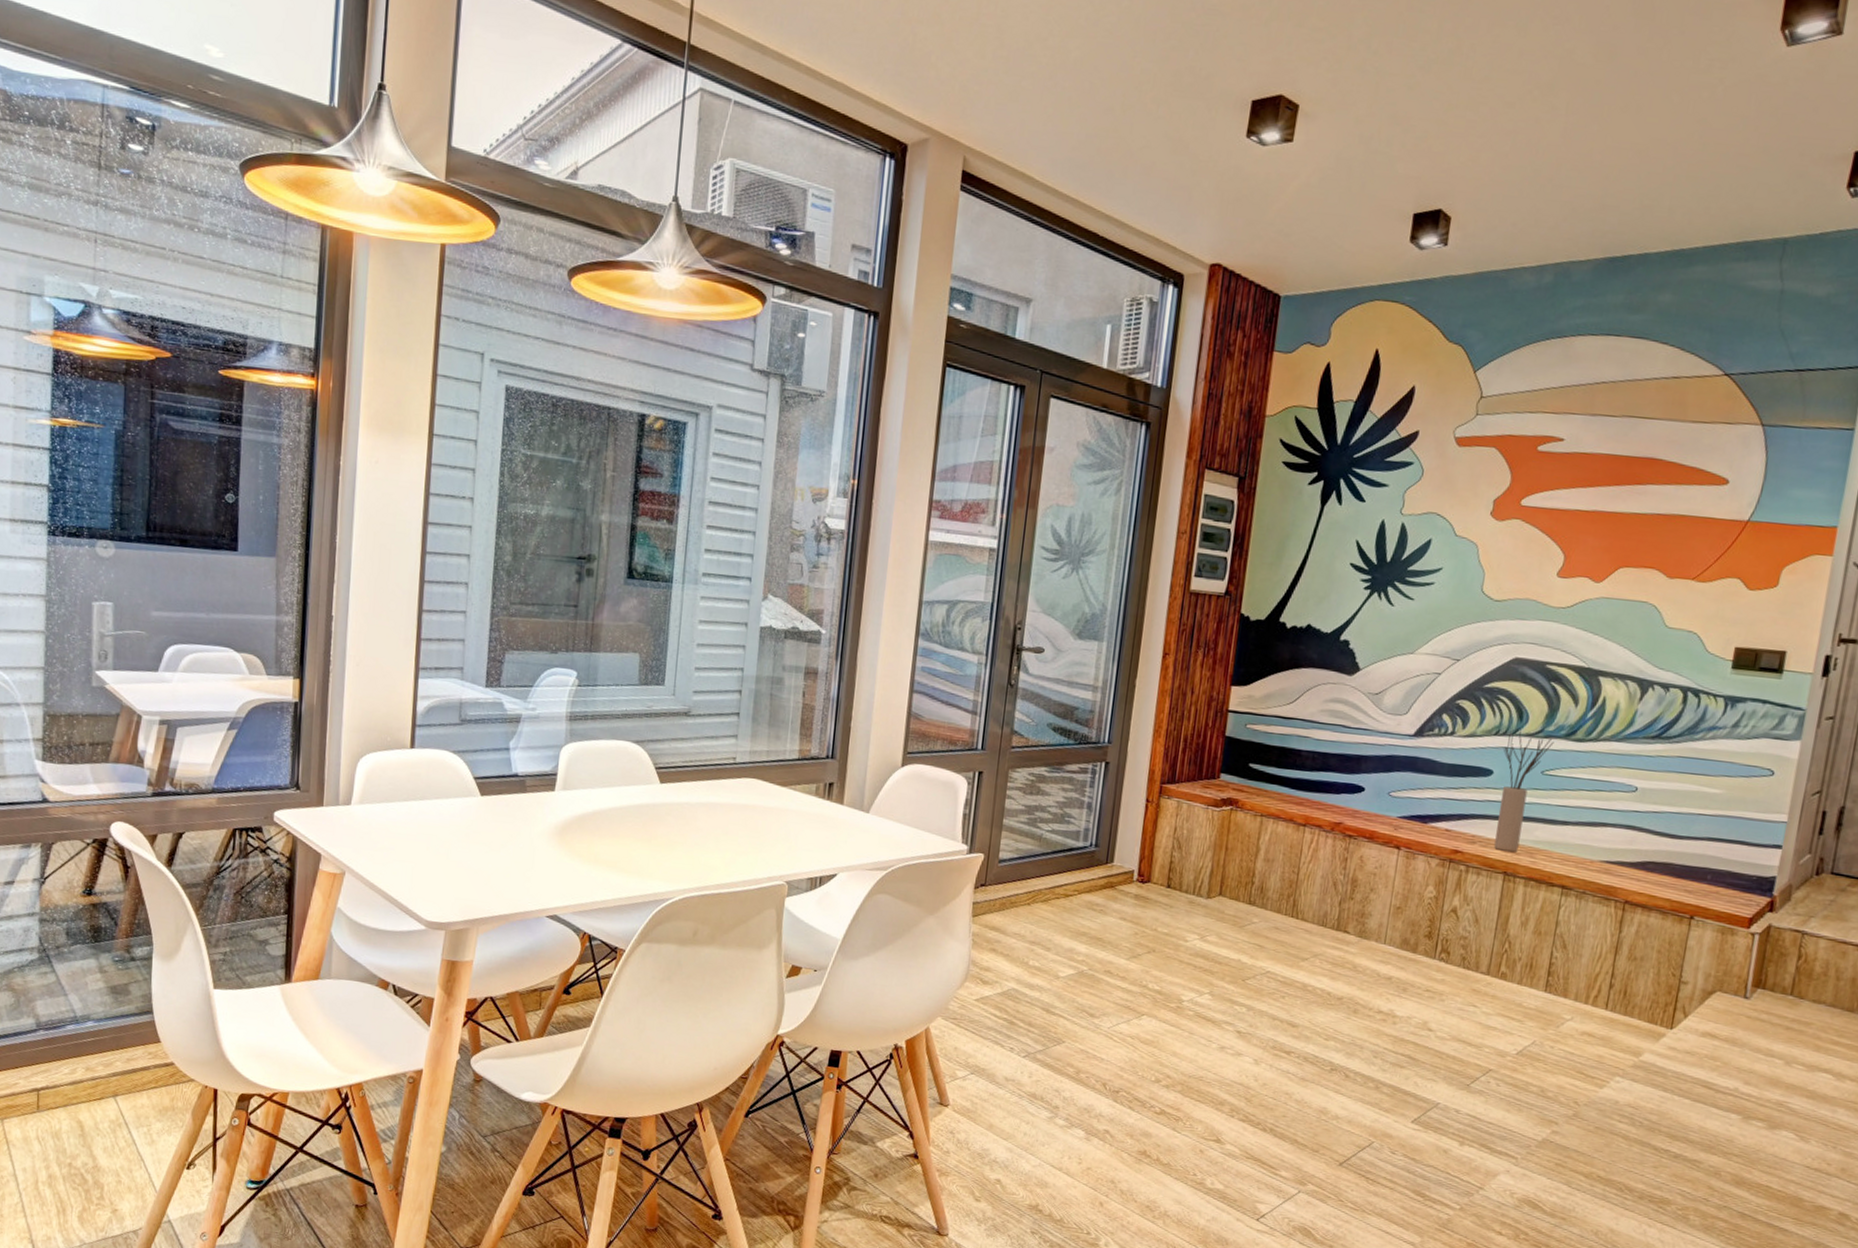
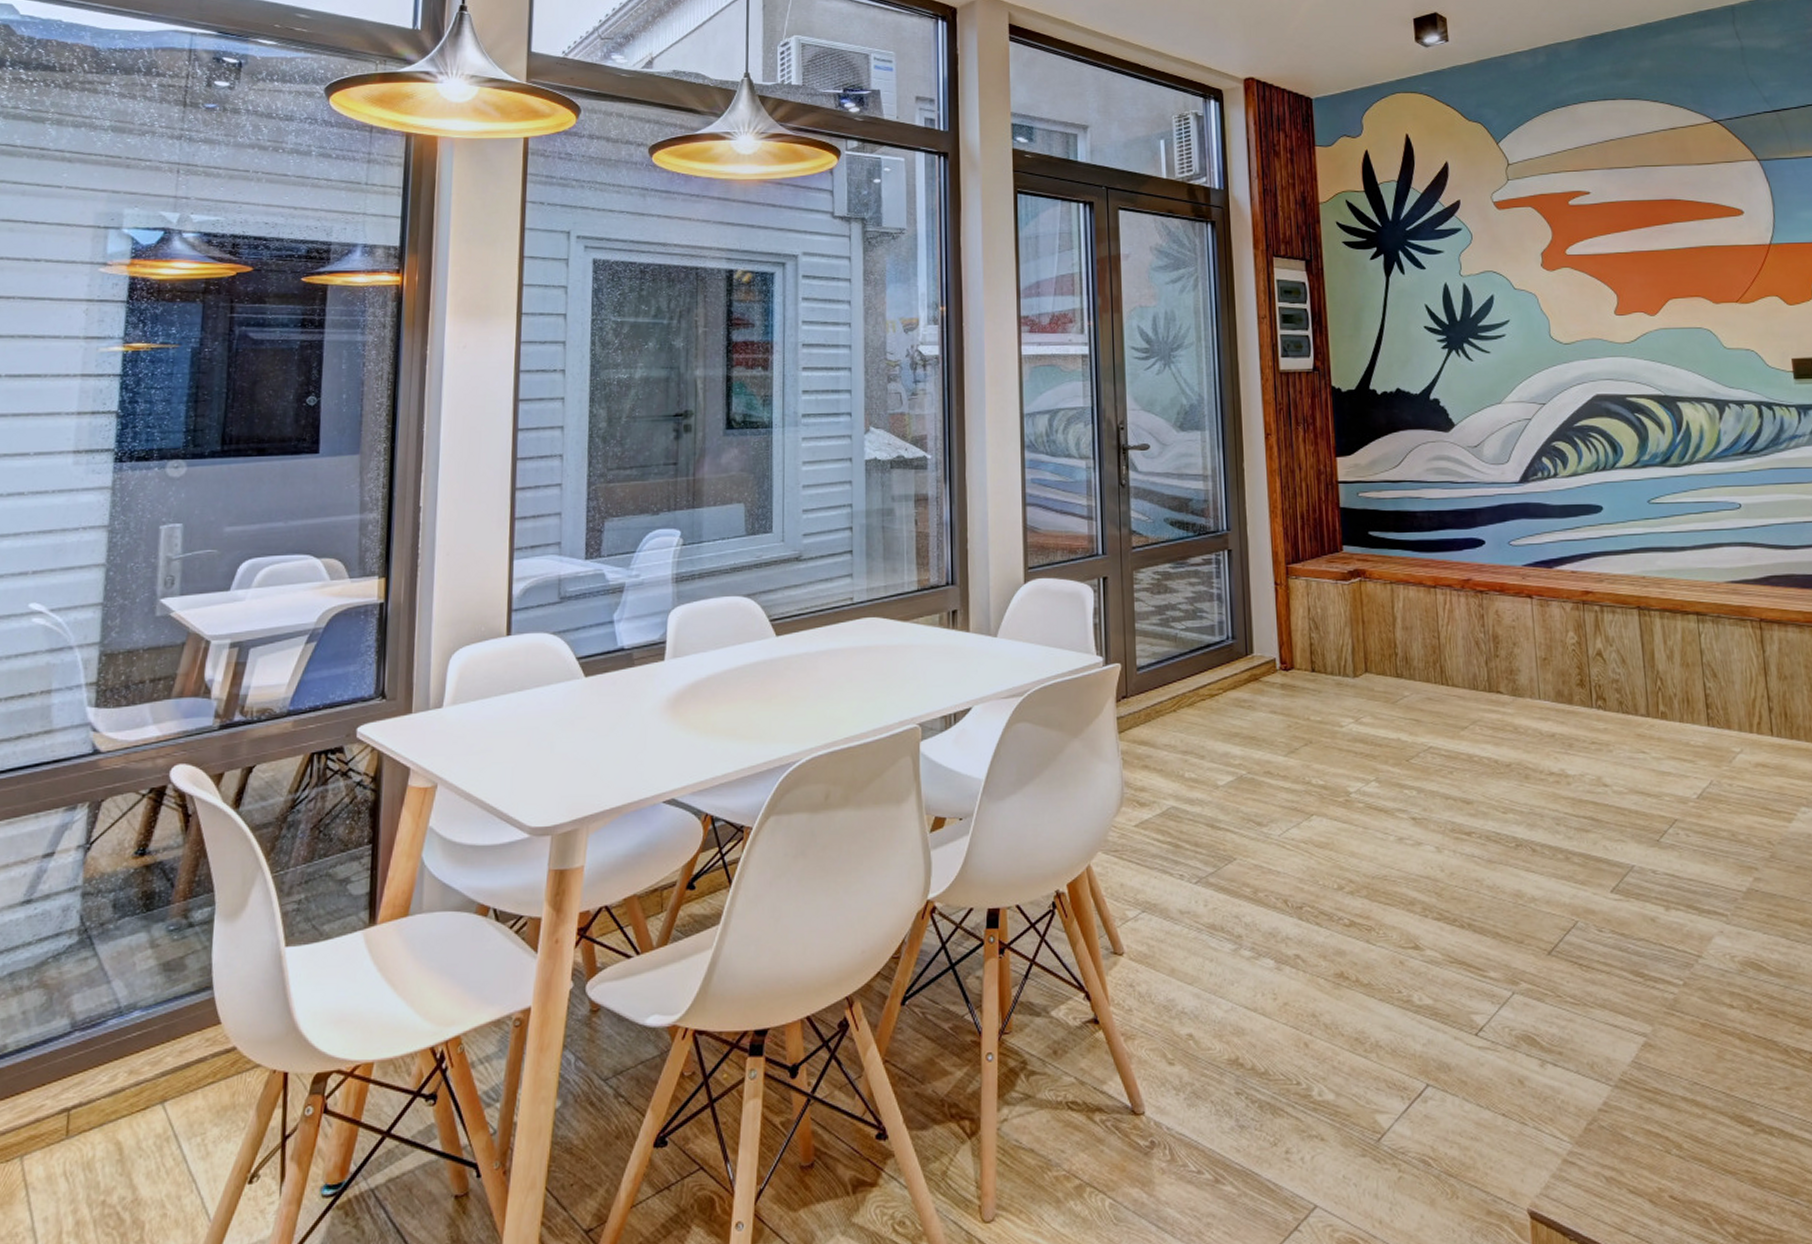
vase: present [1494,730,1554,852] -> none [1606,463,1652,585]

